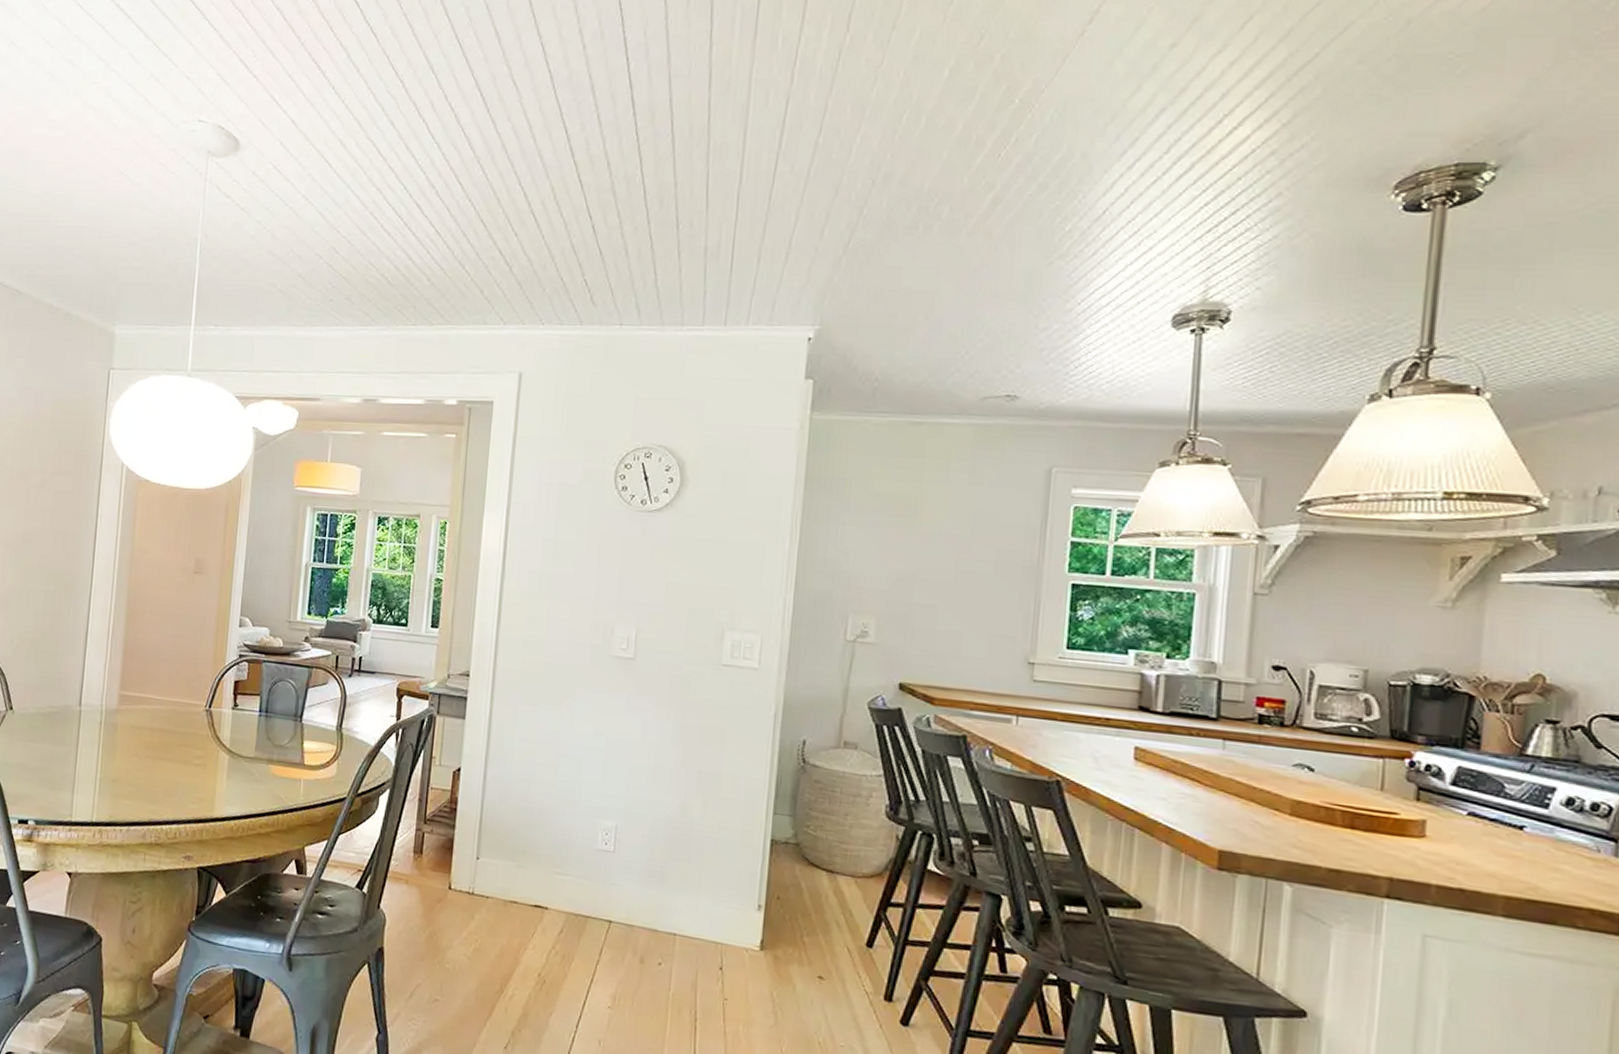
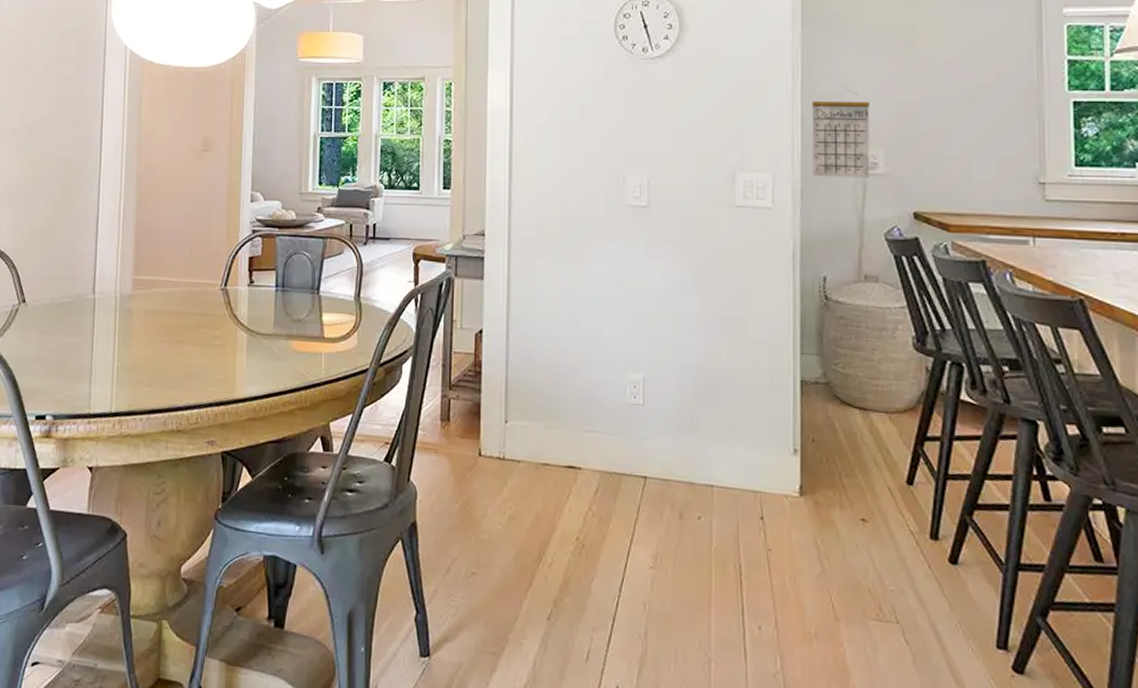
calendar: none [801,552,865,646] -> present [811,86,870,178]

